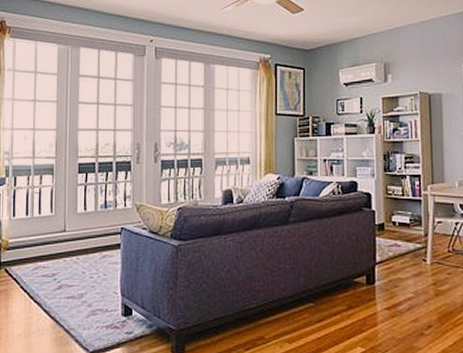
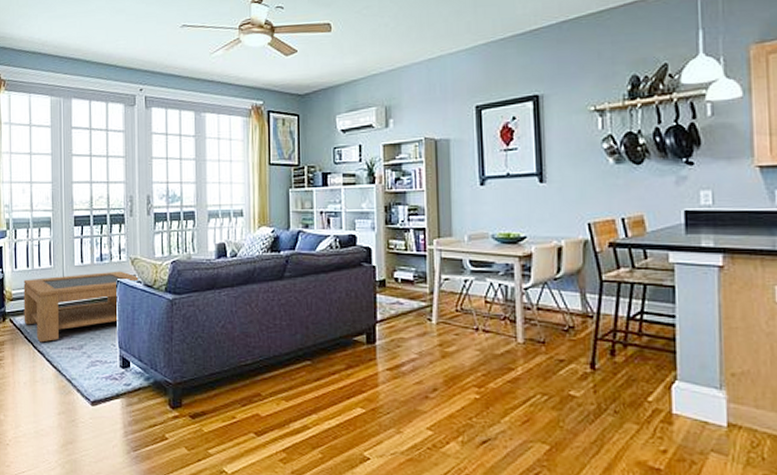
coffee table: none [20,218,144,293] -> present [23,271,139,343]

